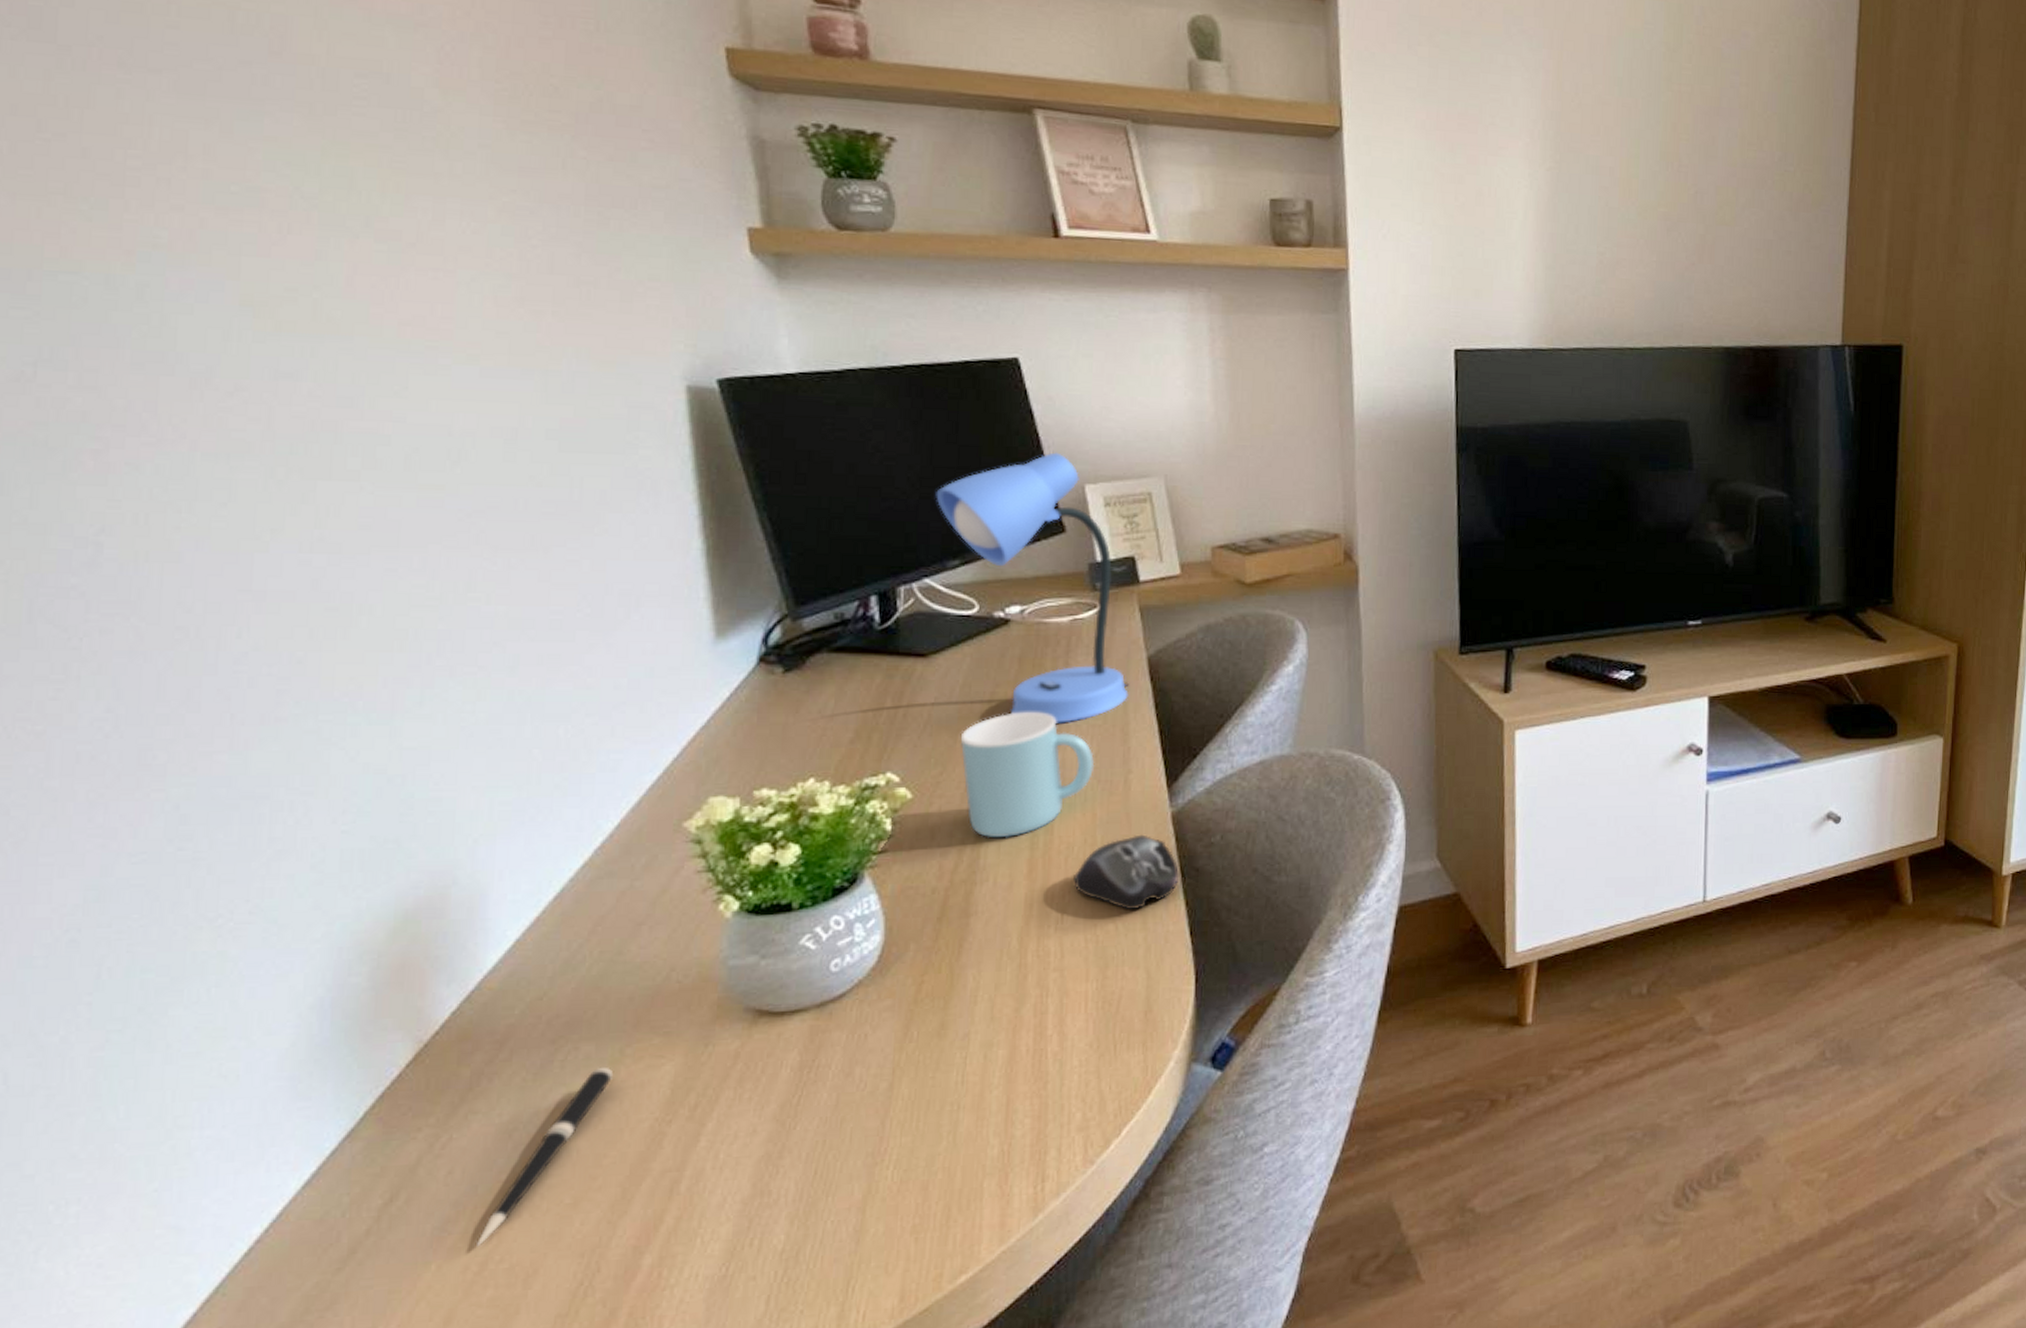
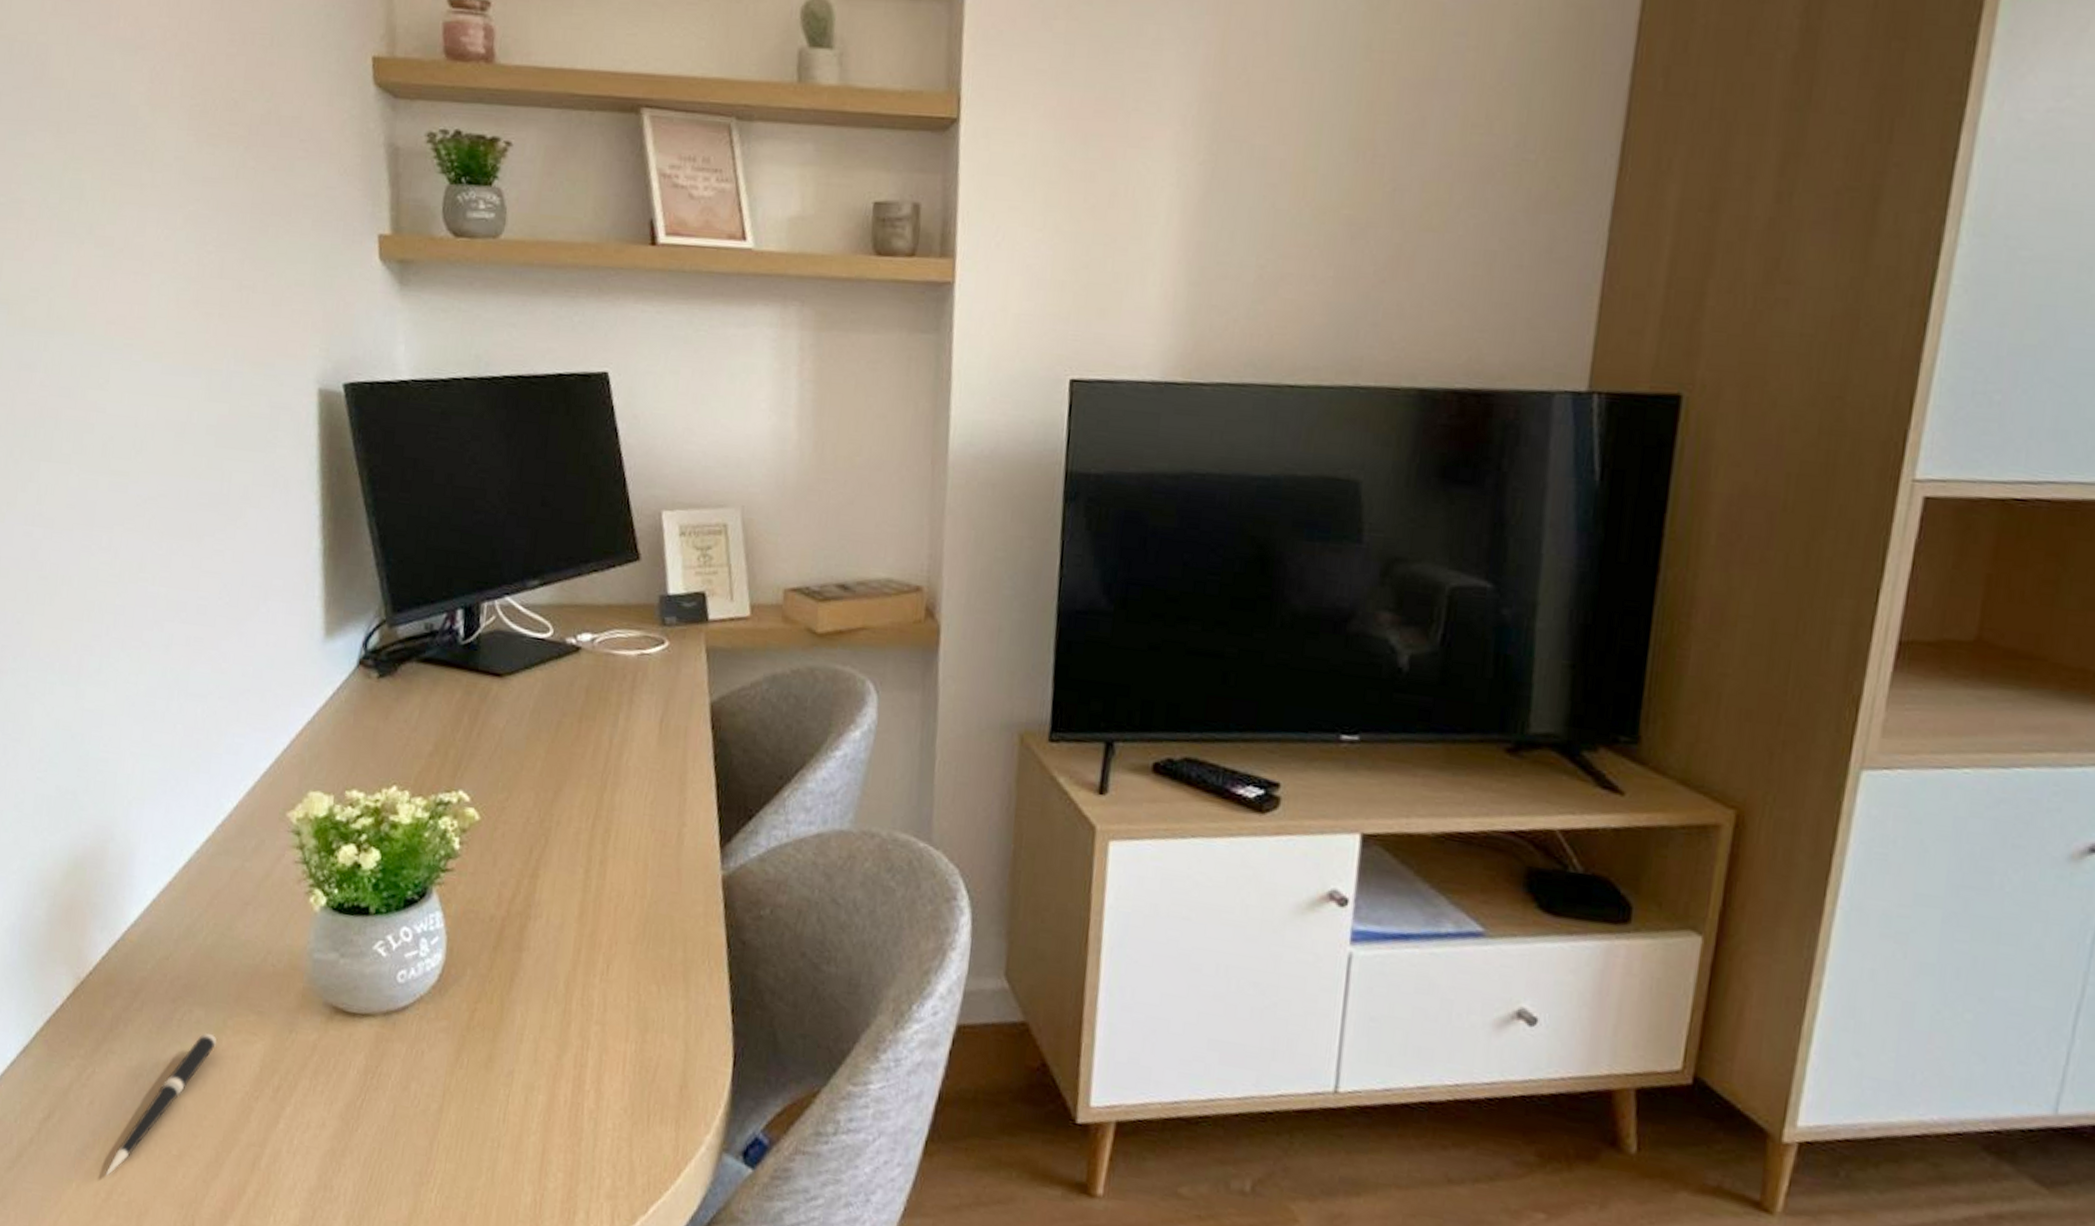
desk lamp: present [936,452,1129,723] -> none [522,474,690,764]
mug: present [960,712,1095,838] -> none [526,745,651,876]
computer mouse: present [1074,834,1180,909] -> none [621,894,726,975]

